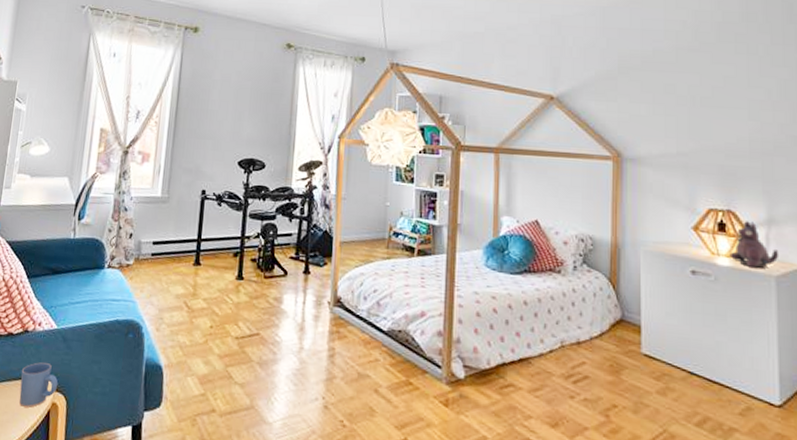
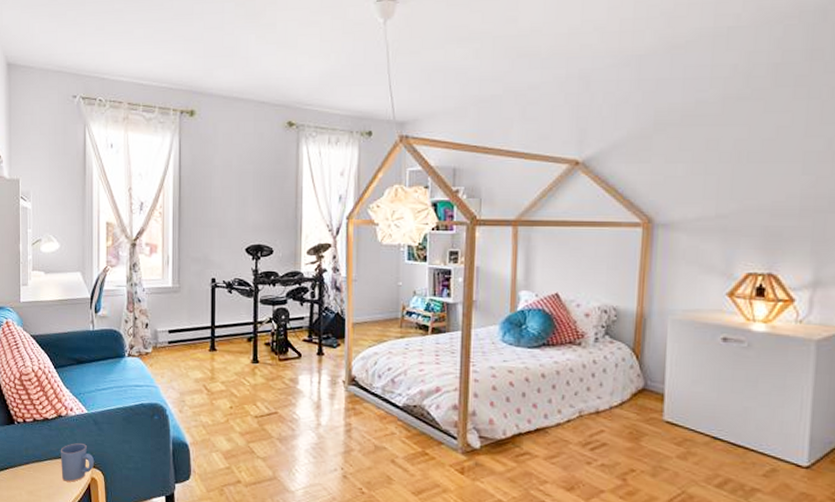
plush toy: present [729,221,779,269] -> none [766,284,823,333]

